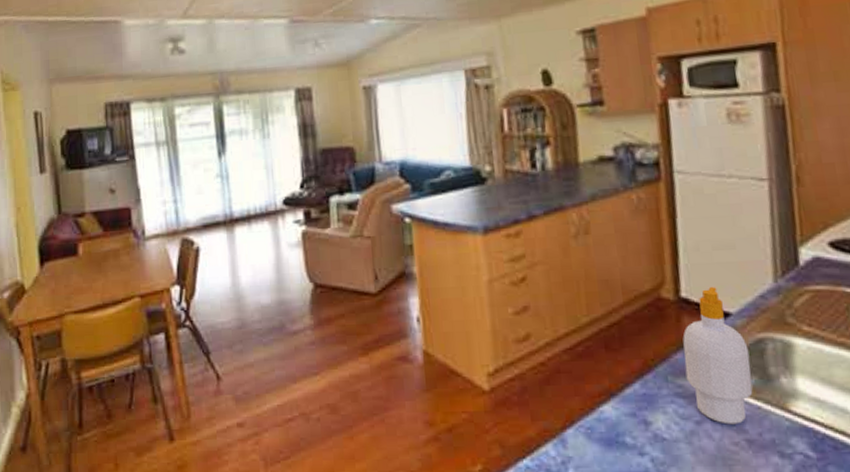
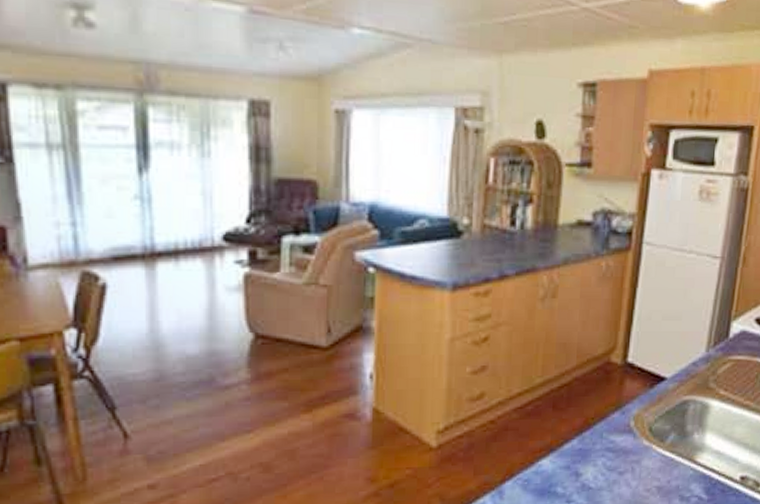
soap bottle: present [682,286,753,425] -> none [618,353,674,474]

